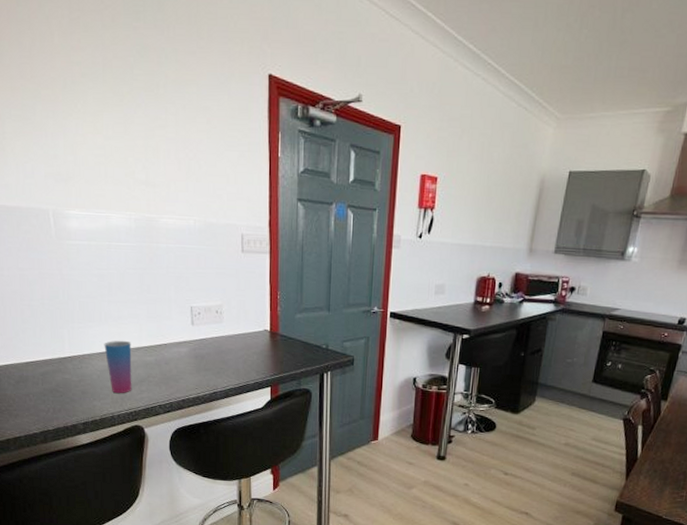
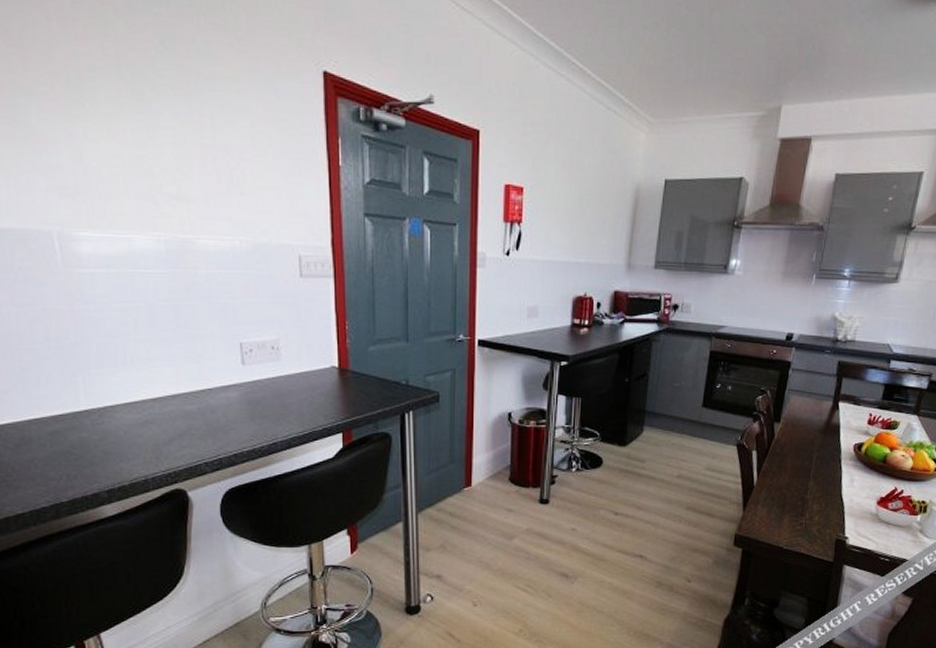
cup: present [104,340,132,394] -> none [131,387,170,452]

